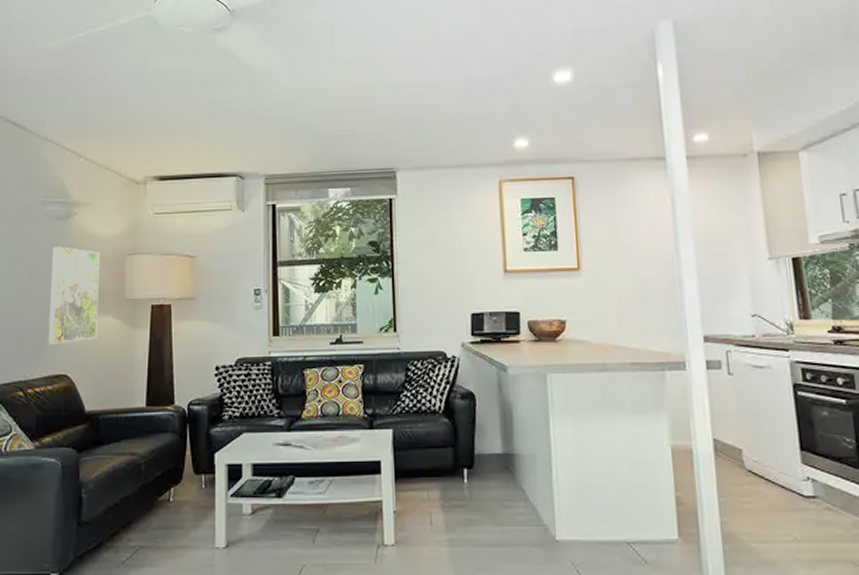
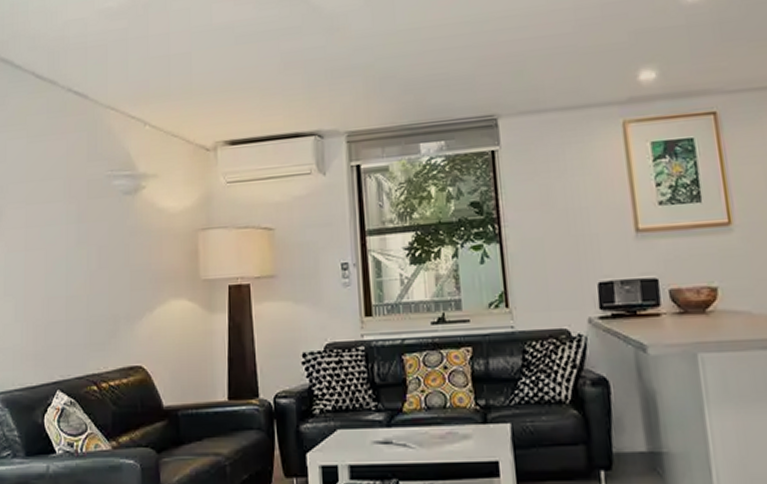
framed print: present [48,246,100,345] -> none [120,224,172,334]

